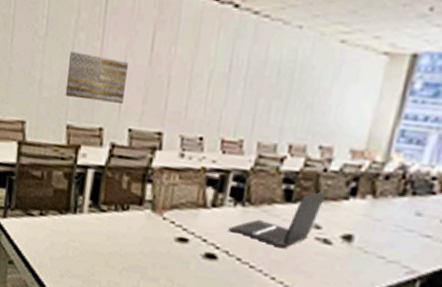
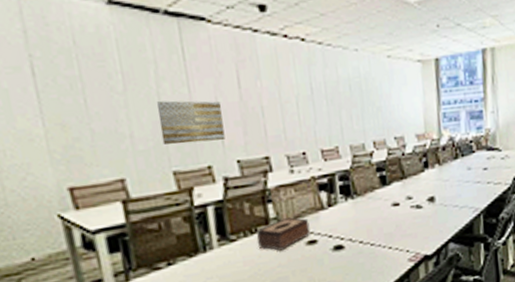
tissue box: none [125,204,186,238] -> present [256,217,310,251]
laptop: present [228,191,326,249] -> none [346,170,409,223]

